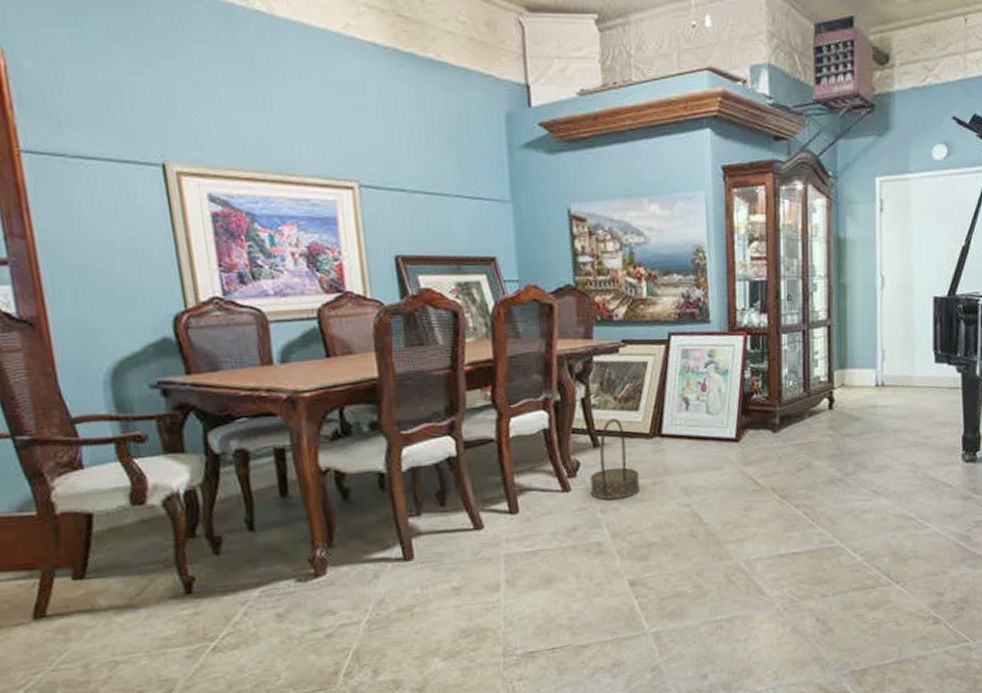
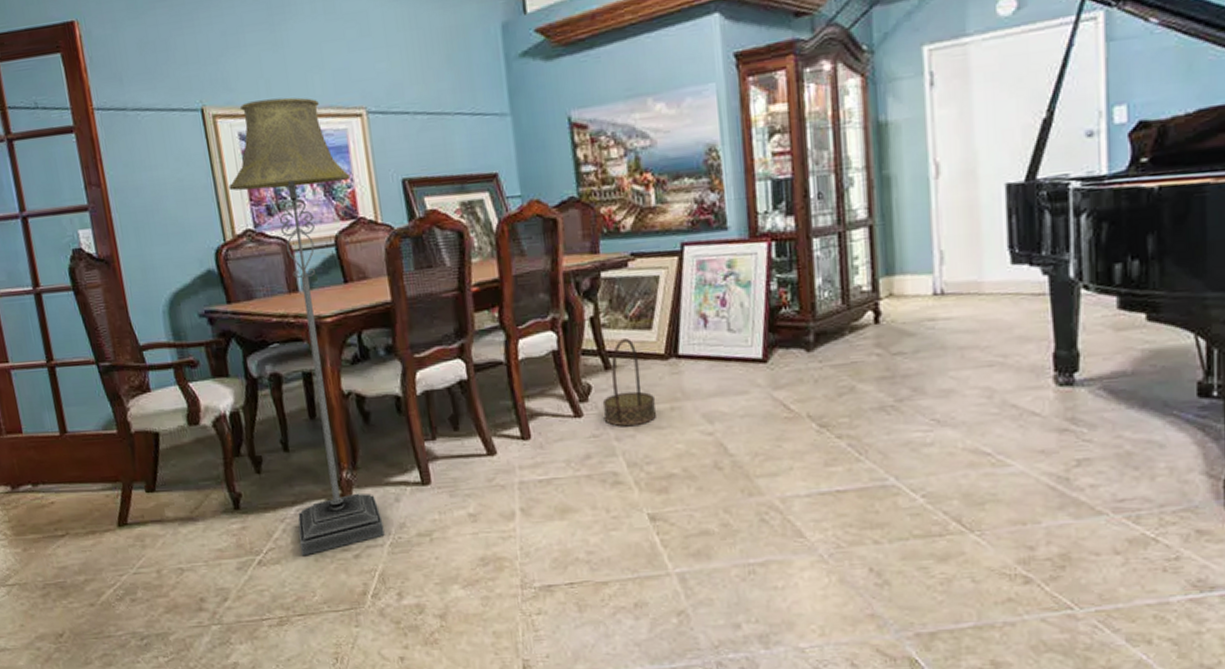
floor lamp: none [193,162,361,640] -> present [228,97,385,556]

